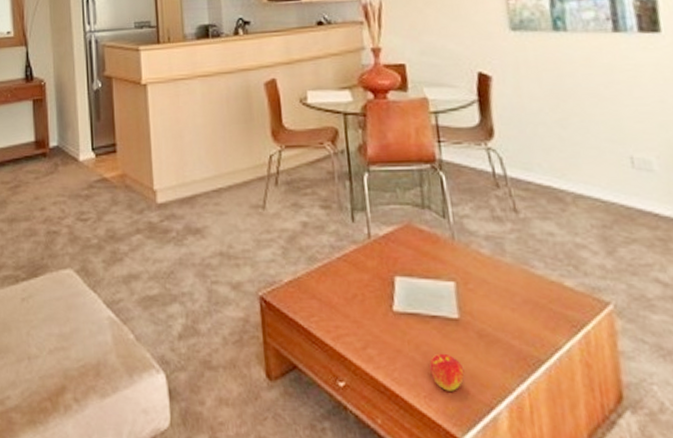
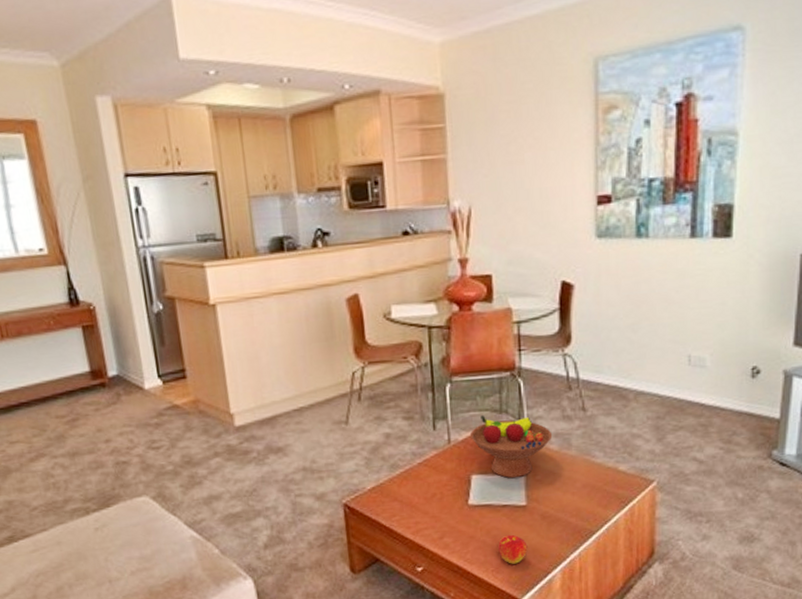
fruit bowl: none [391,210,483,285] -> present [469,416,553,479]

